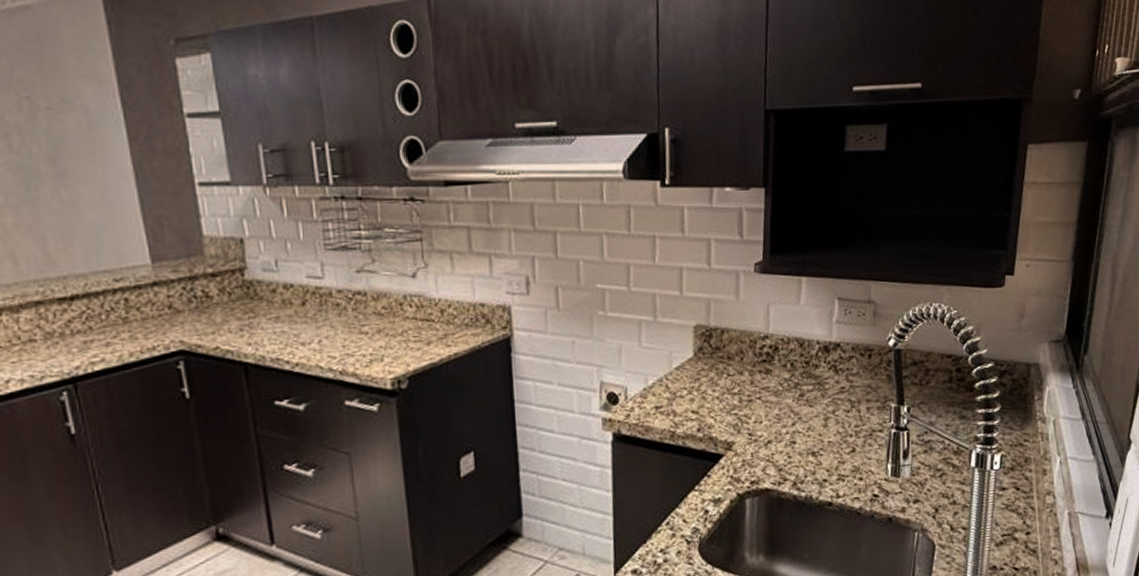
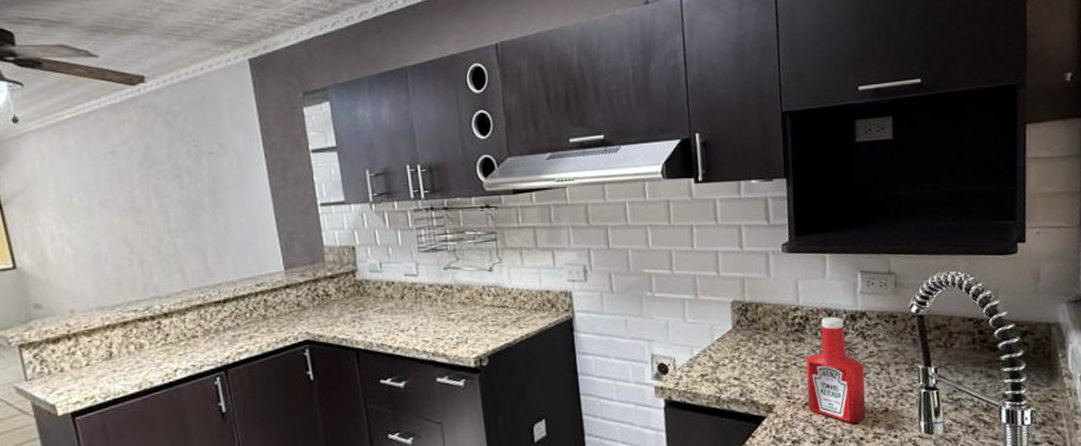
ketchup bottle: none [770,347,834,464] -> present [805,316,867,424]

